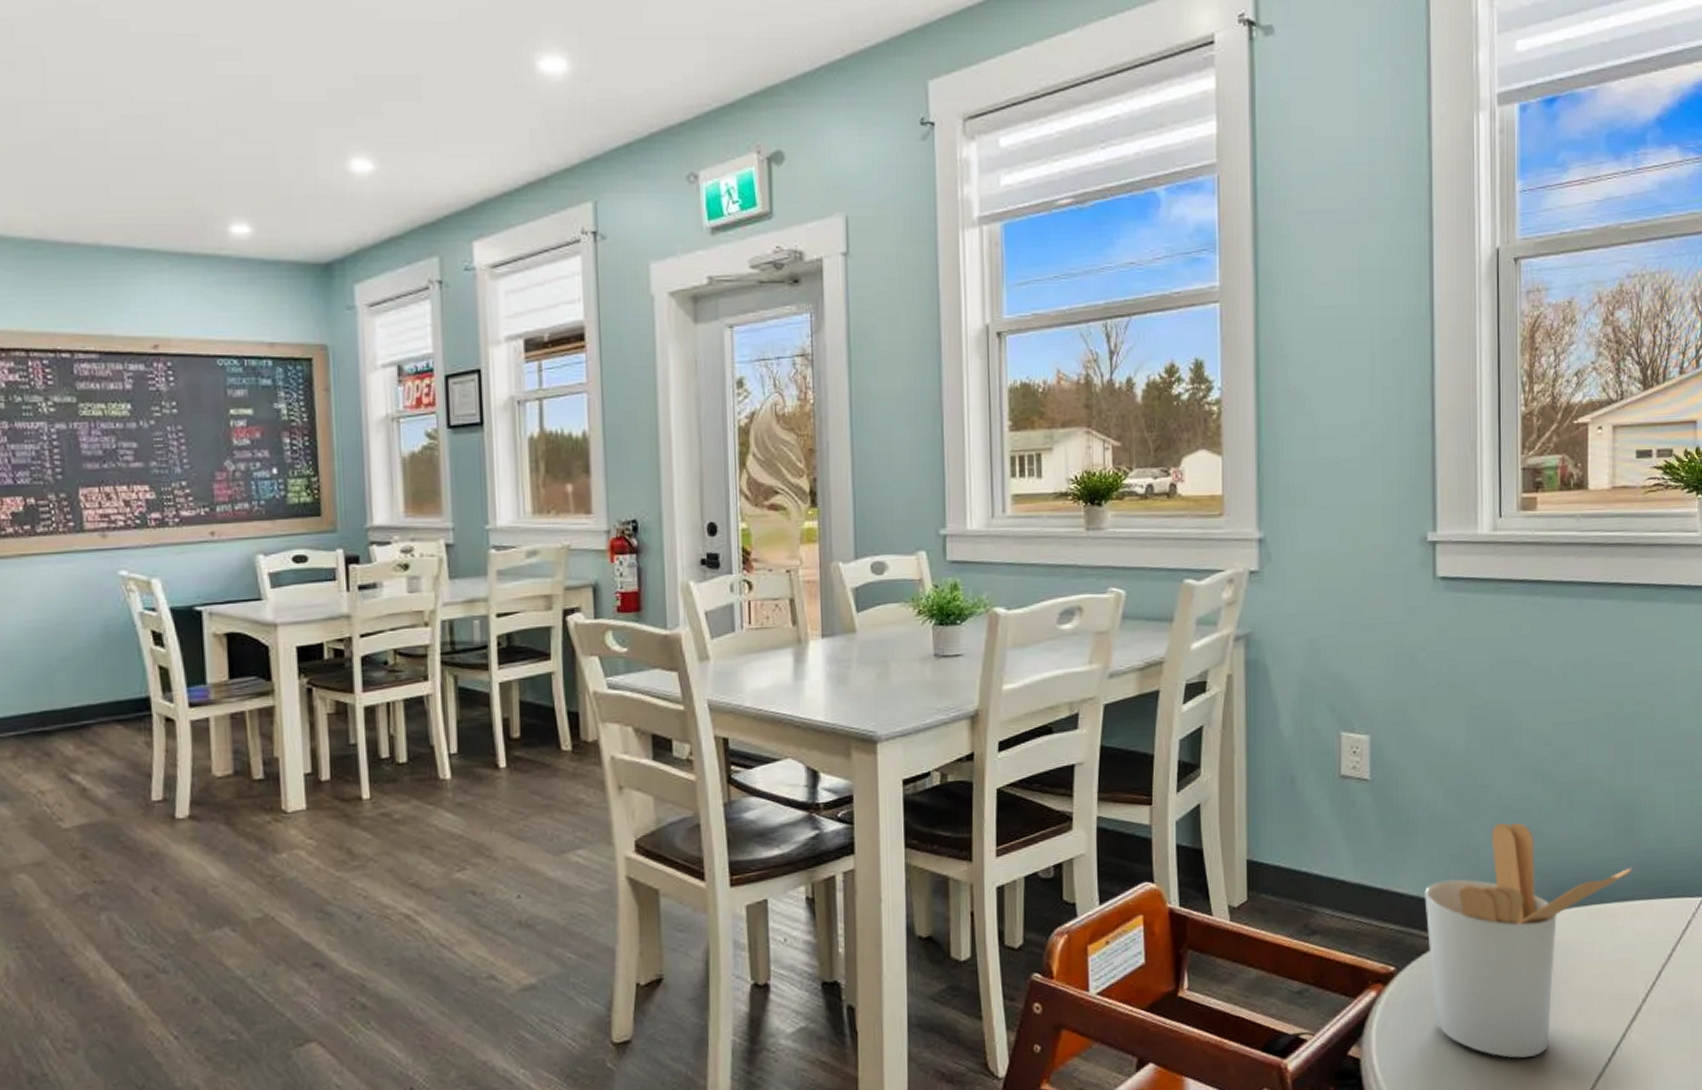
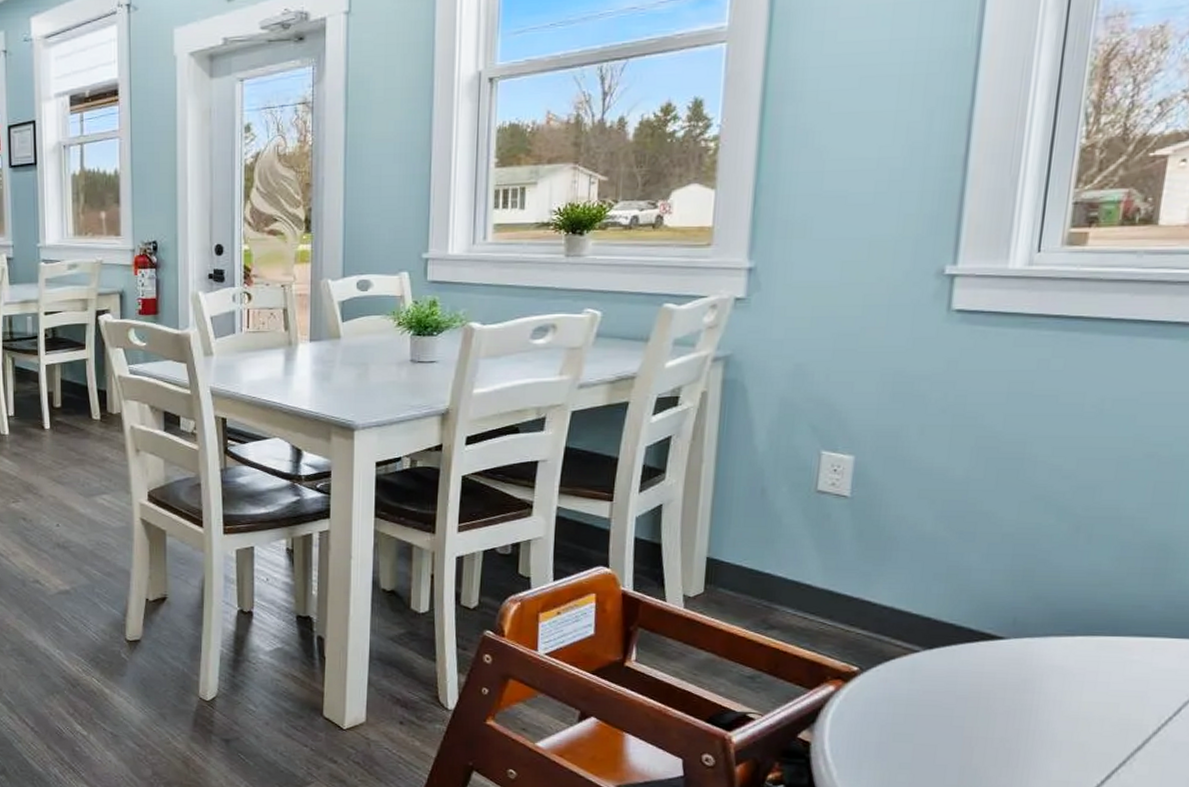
utensil holder: present [1424,822,1633,1058] -> none [898,548,1160,767]

